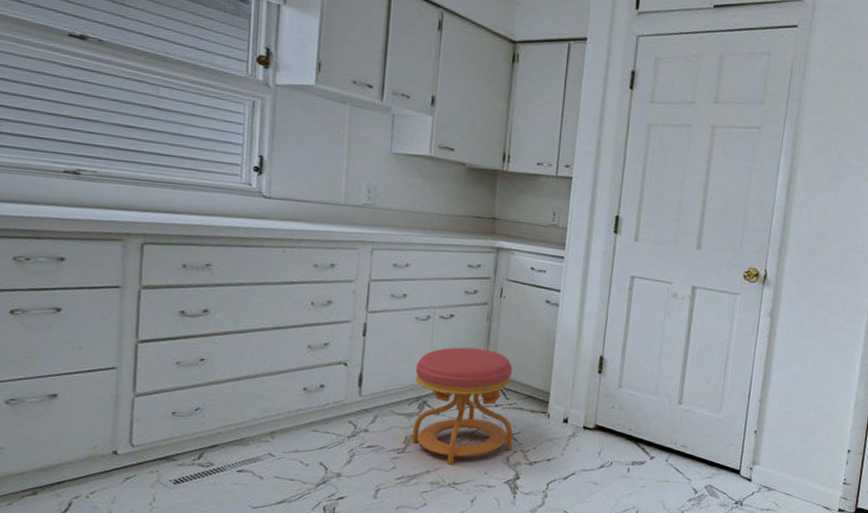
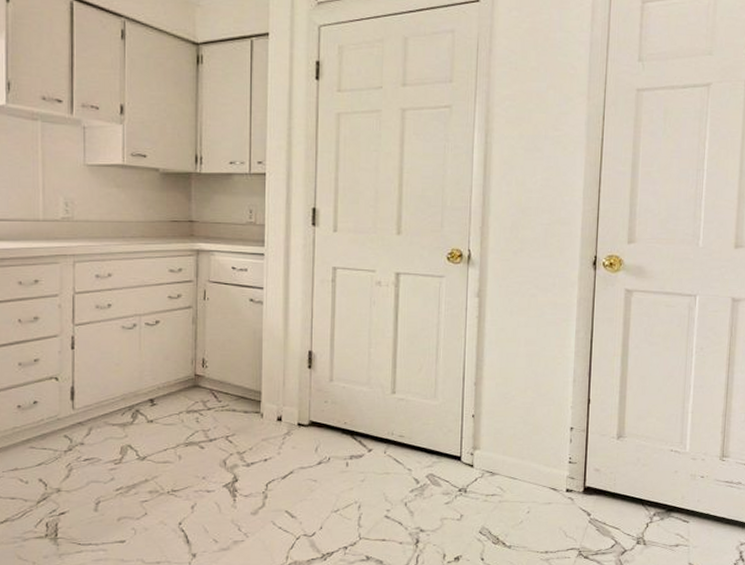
stool: present [411,347,513,465] -> none [126,353,228,472]

